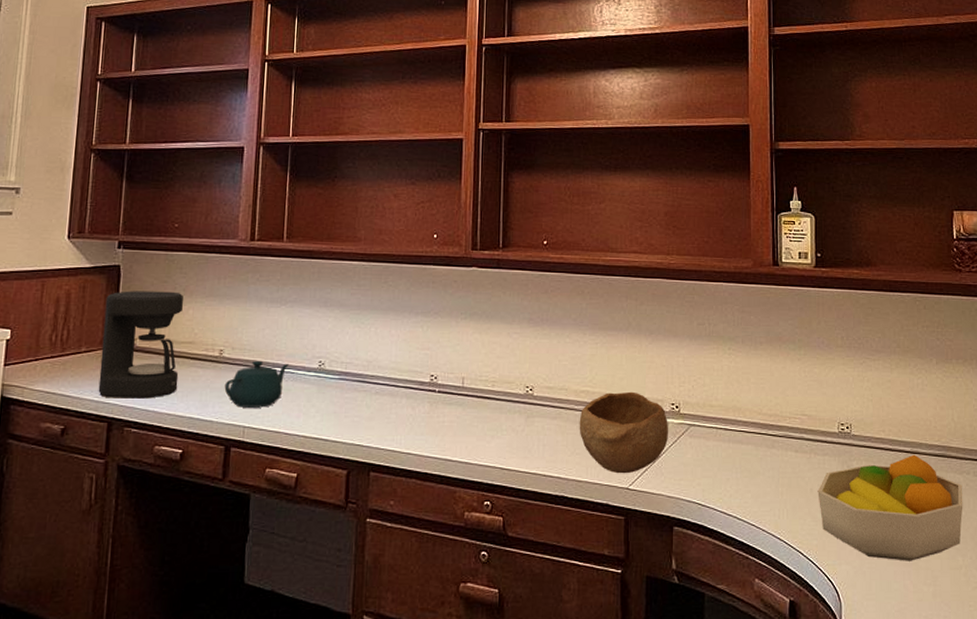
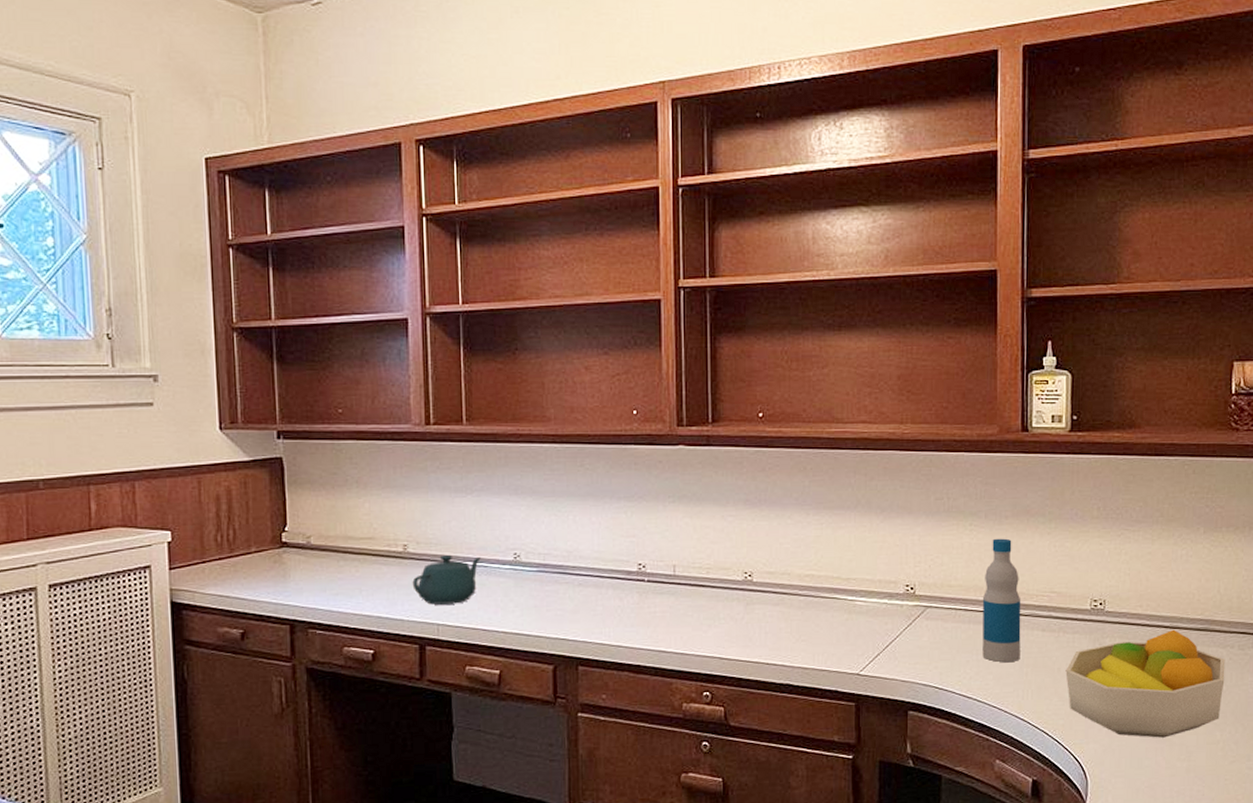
coffee maker: present [98,291,183,399] -> none [271,484,362,600]
bowl: present [579,391,668,474] -> none [804,574,902,660]
bottle: none [741,362,776,482] -> present [982,538,1021,663]

